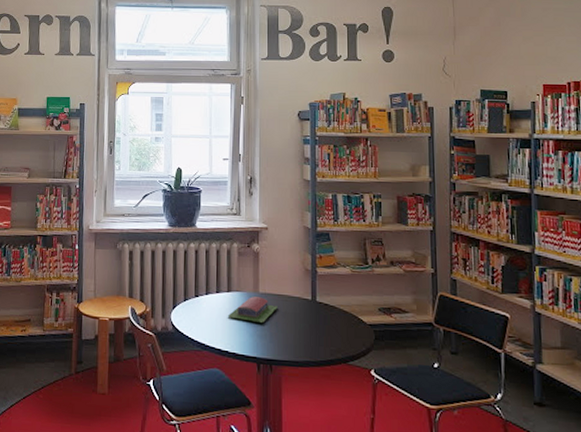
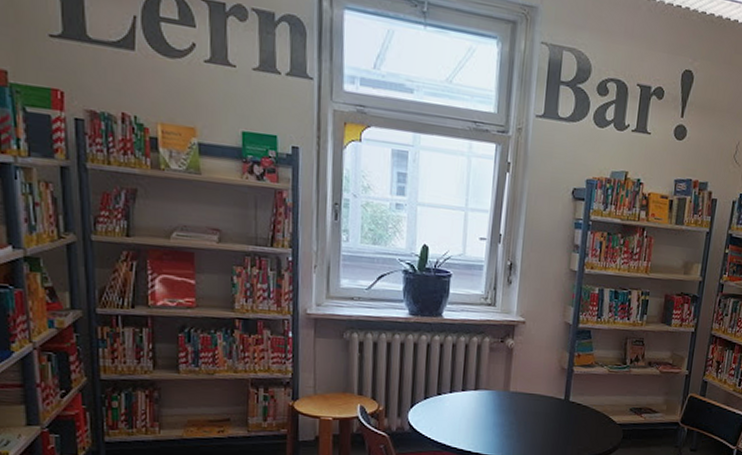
architectural model: present [227,296,278,323] -> none [472,395,528,422]

